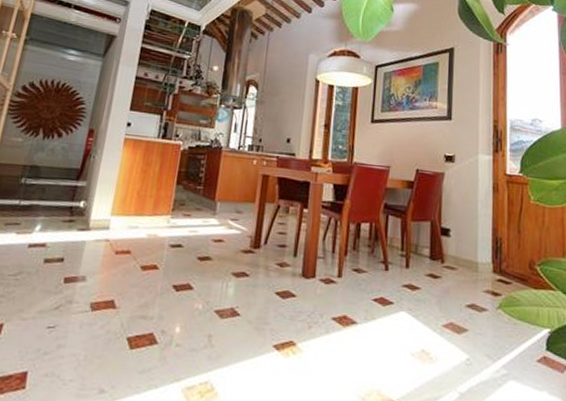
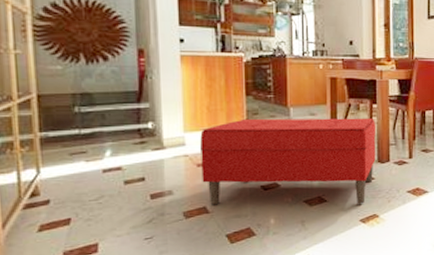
bench: none [116,208,304,326] -> present [200,118,376,205]

